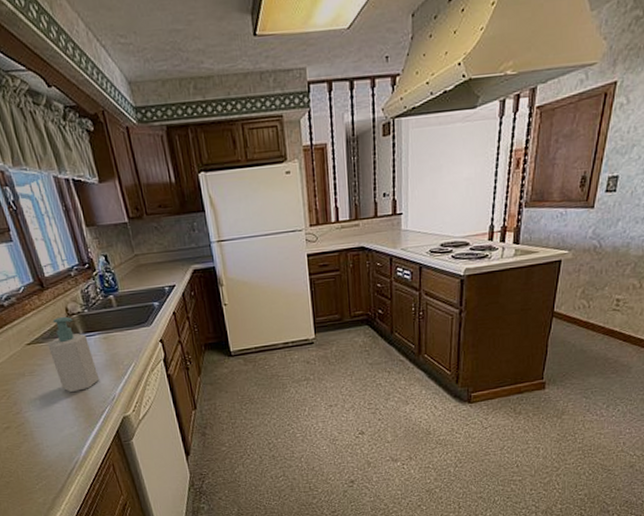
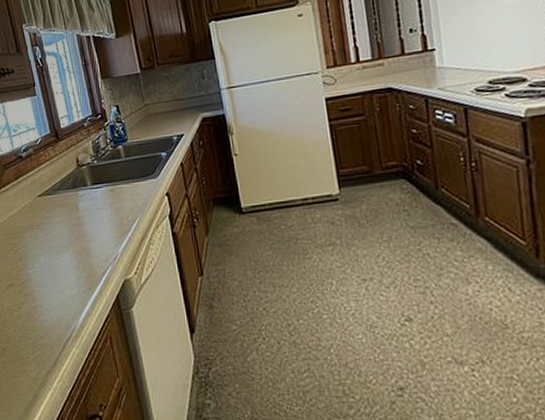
soap bottle: present [47,316,100,393] -> none [57,167,103,250]

